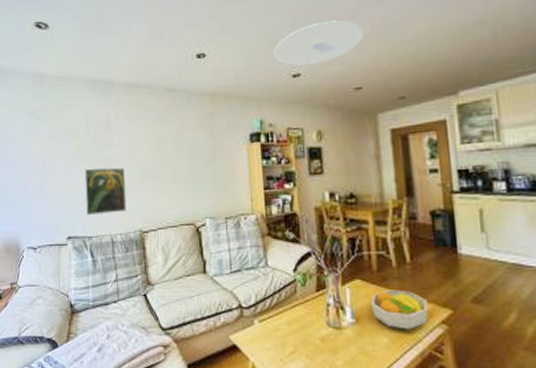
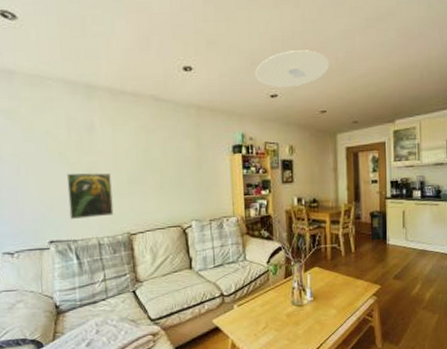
fruit bowl: present [371,289,428,330] -> none [325,273,364,303]

